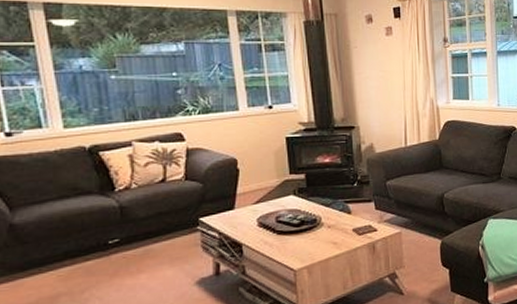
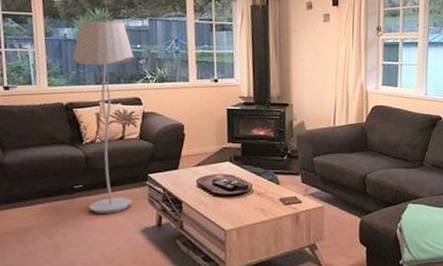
floor lamp: none [92,47,182,269] -> present [72,20,134,213]

